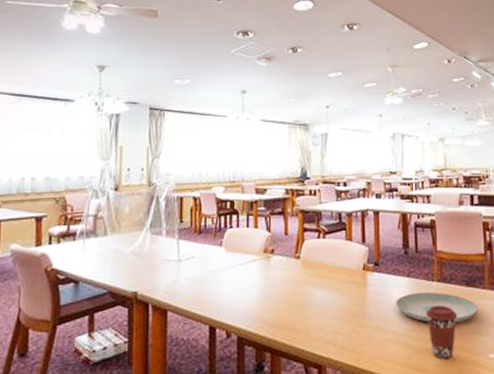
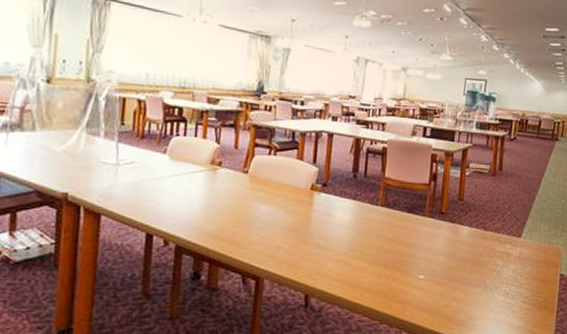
plate: present [395,291,479,323] -> none [339,214,416,246]
coffee cup: present [425,306,458,358] -> none [366,228,396,277]

